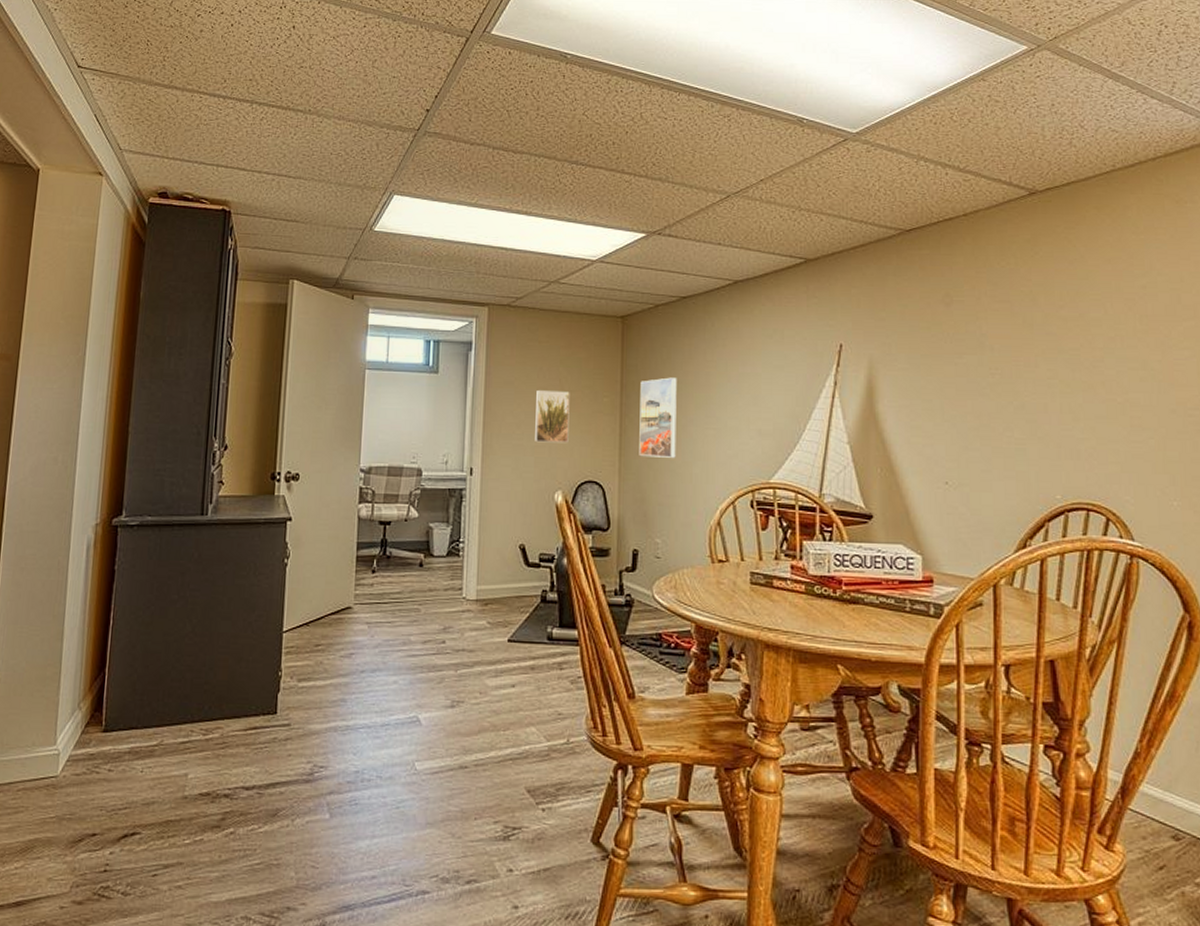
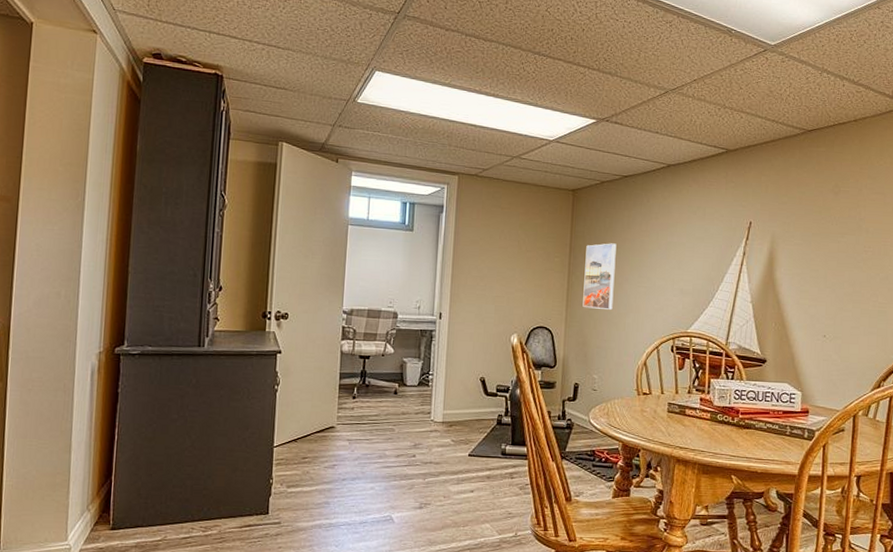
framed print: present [535,389,570,443] -> none [496,248,527,295]

